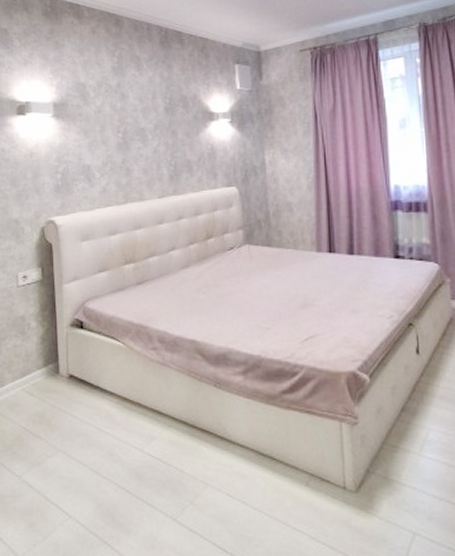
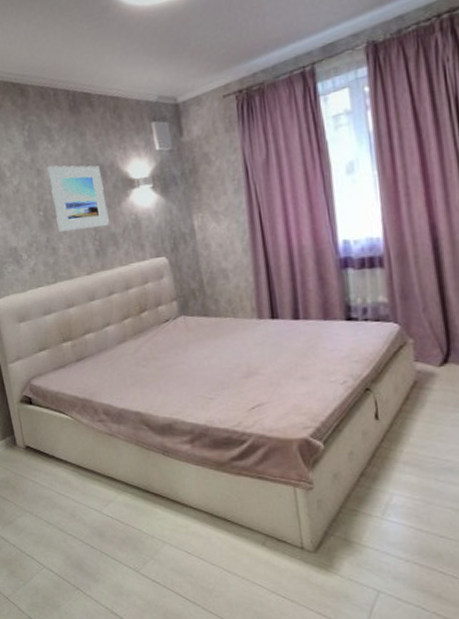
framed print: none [132,91,186,154] -> present [47,165,109,231]

